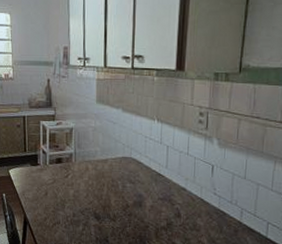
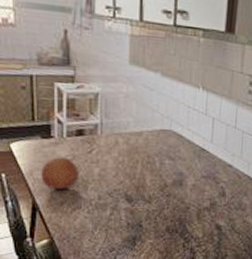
fruit: none [30,180,59,207] -> present [41,157,80,189]

